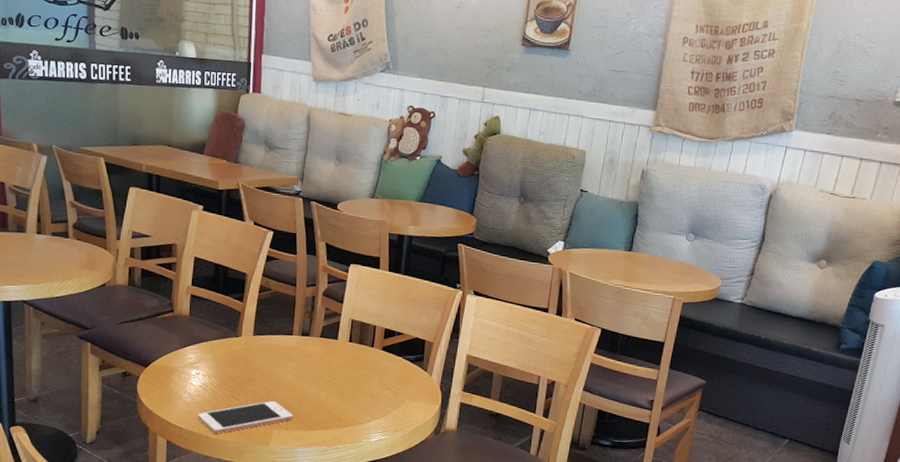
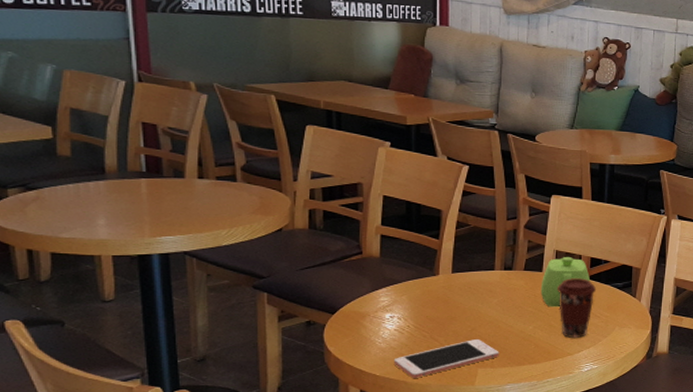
teapot: none [335,326,383,376] -> present [540,257,590,307]
coffee cup: none [350,348,389,408] -> present [556,278,597,338]

